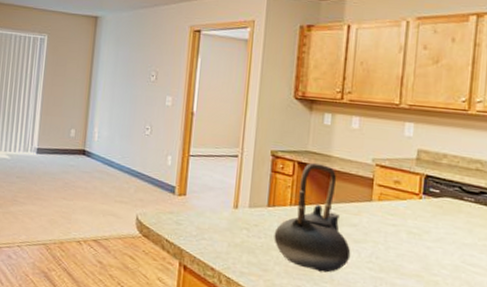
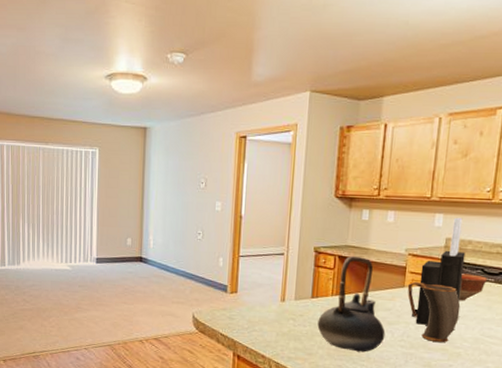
mug: none [375,195,437,268] -> present [407,281,461,343]
knife block: none [381,127,440,246] -> present [412,217,466,325]
bowl: none [434,190,467,222] -> present [459,274,488,301]

